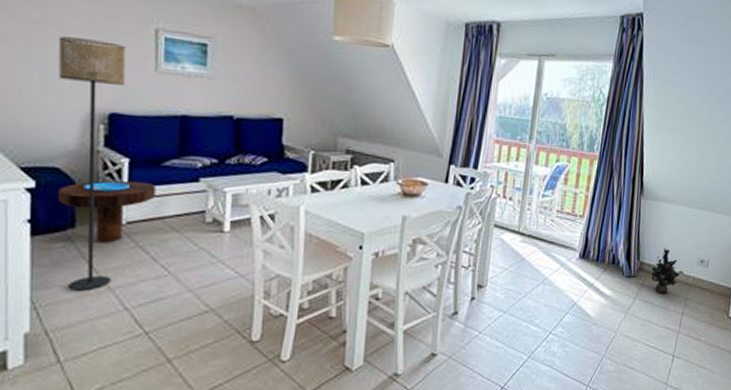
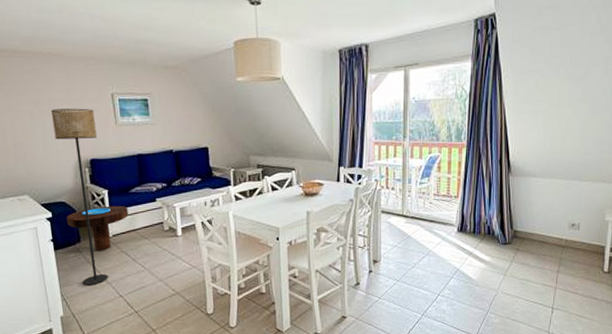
decorative plant: present [648,248,684,295] -> none [521,216,556,257]

